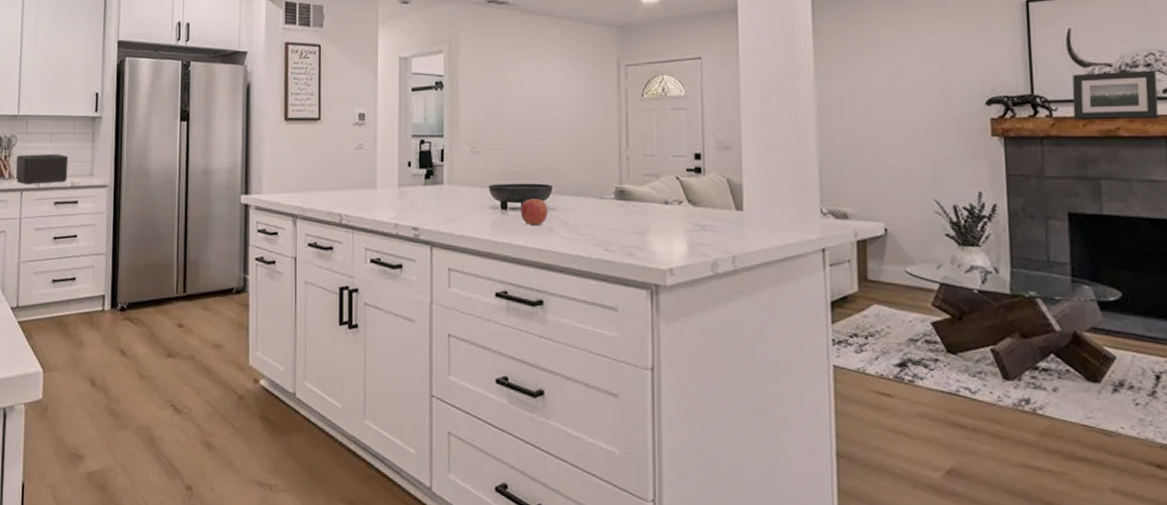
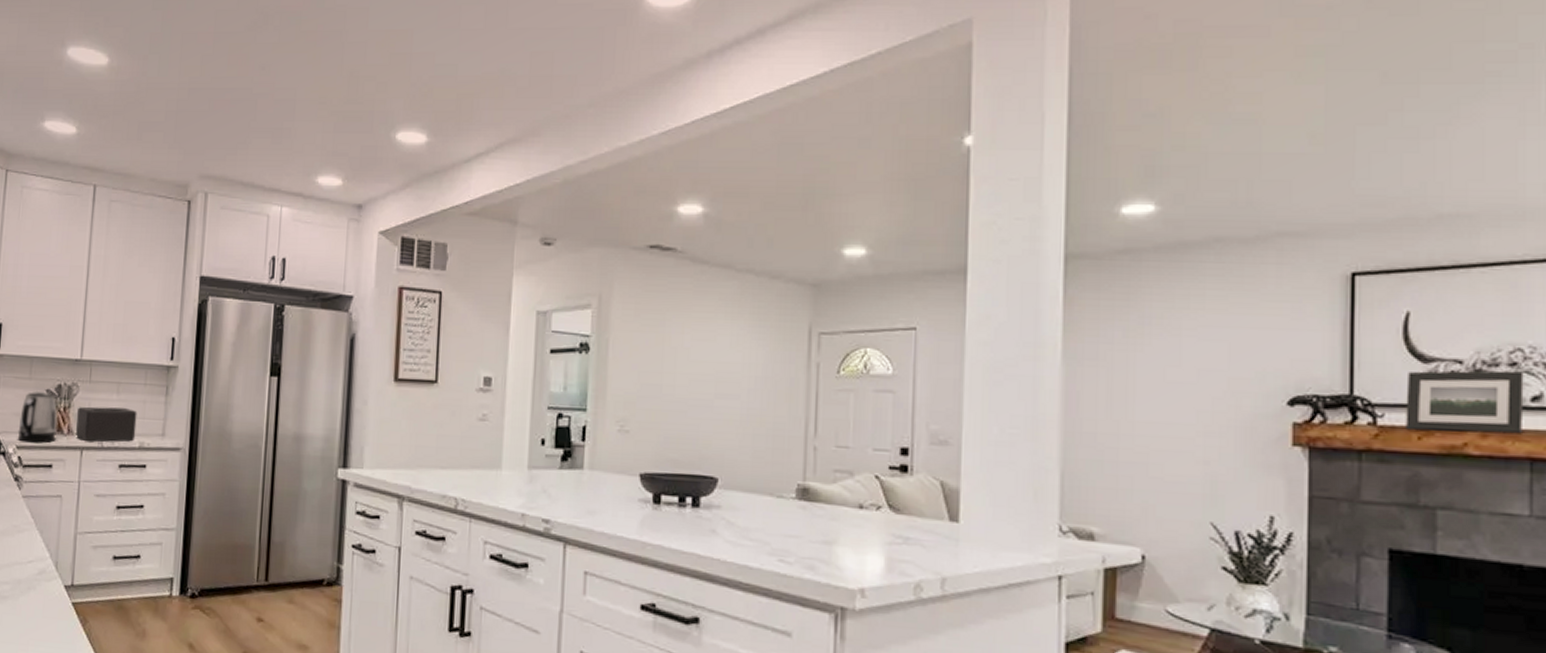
fruit: present [520,196,548,225] -> none [676,489,711,525]

